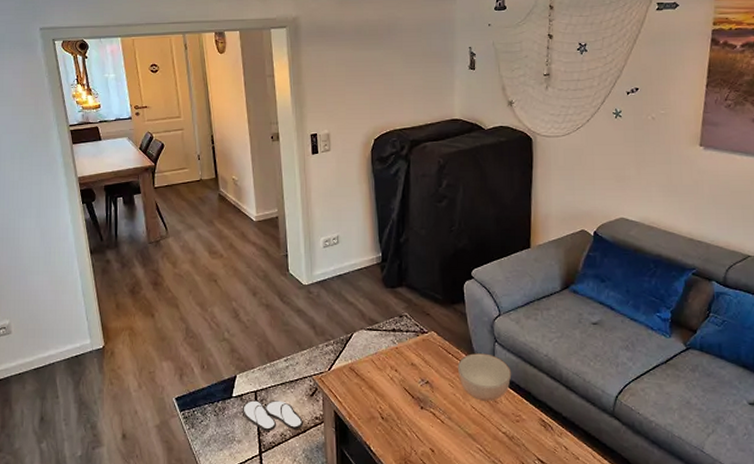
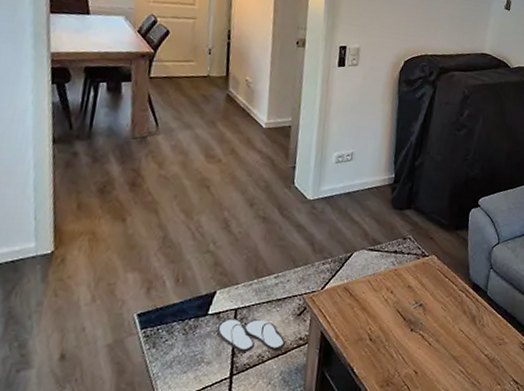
bowl: present [457,353,512,401] -> none [451,278,502,325]

